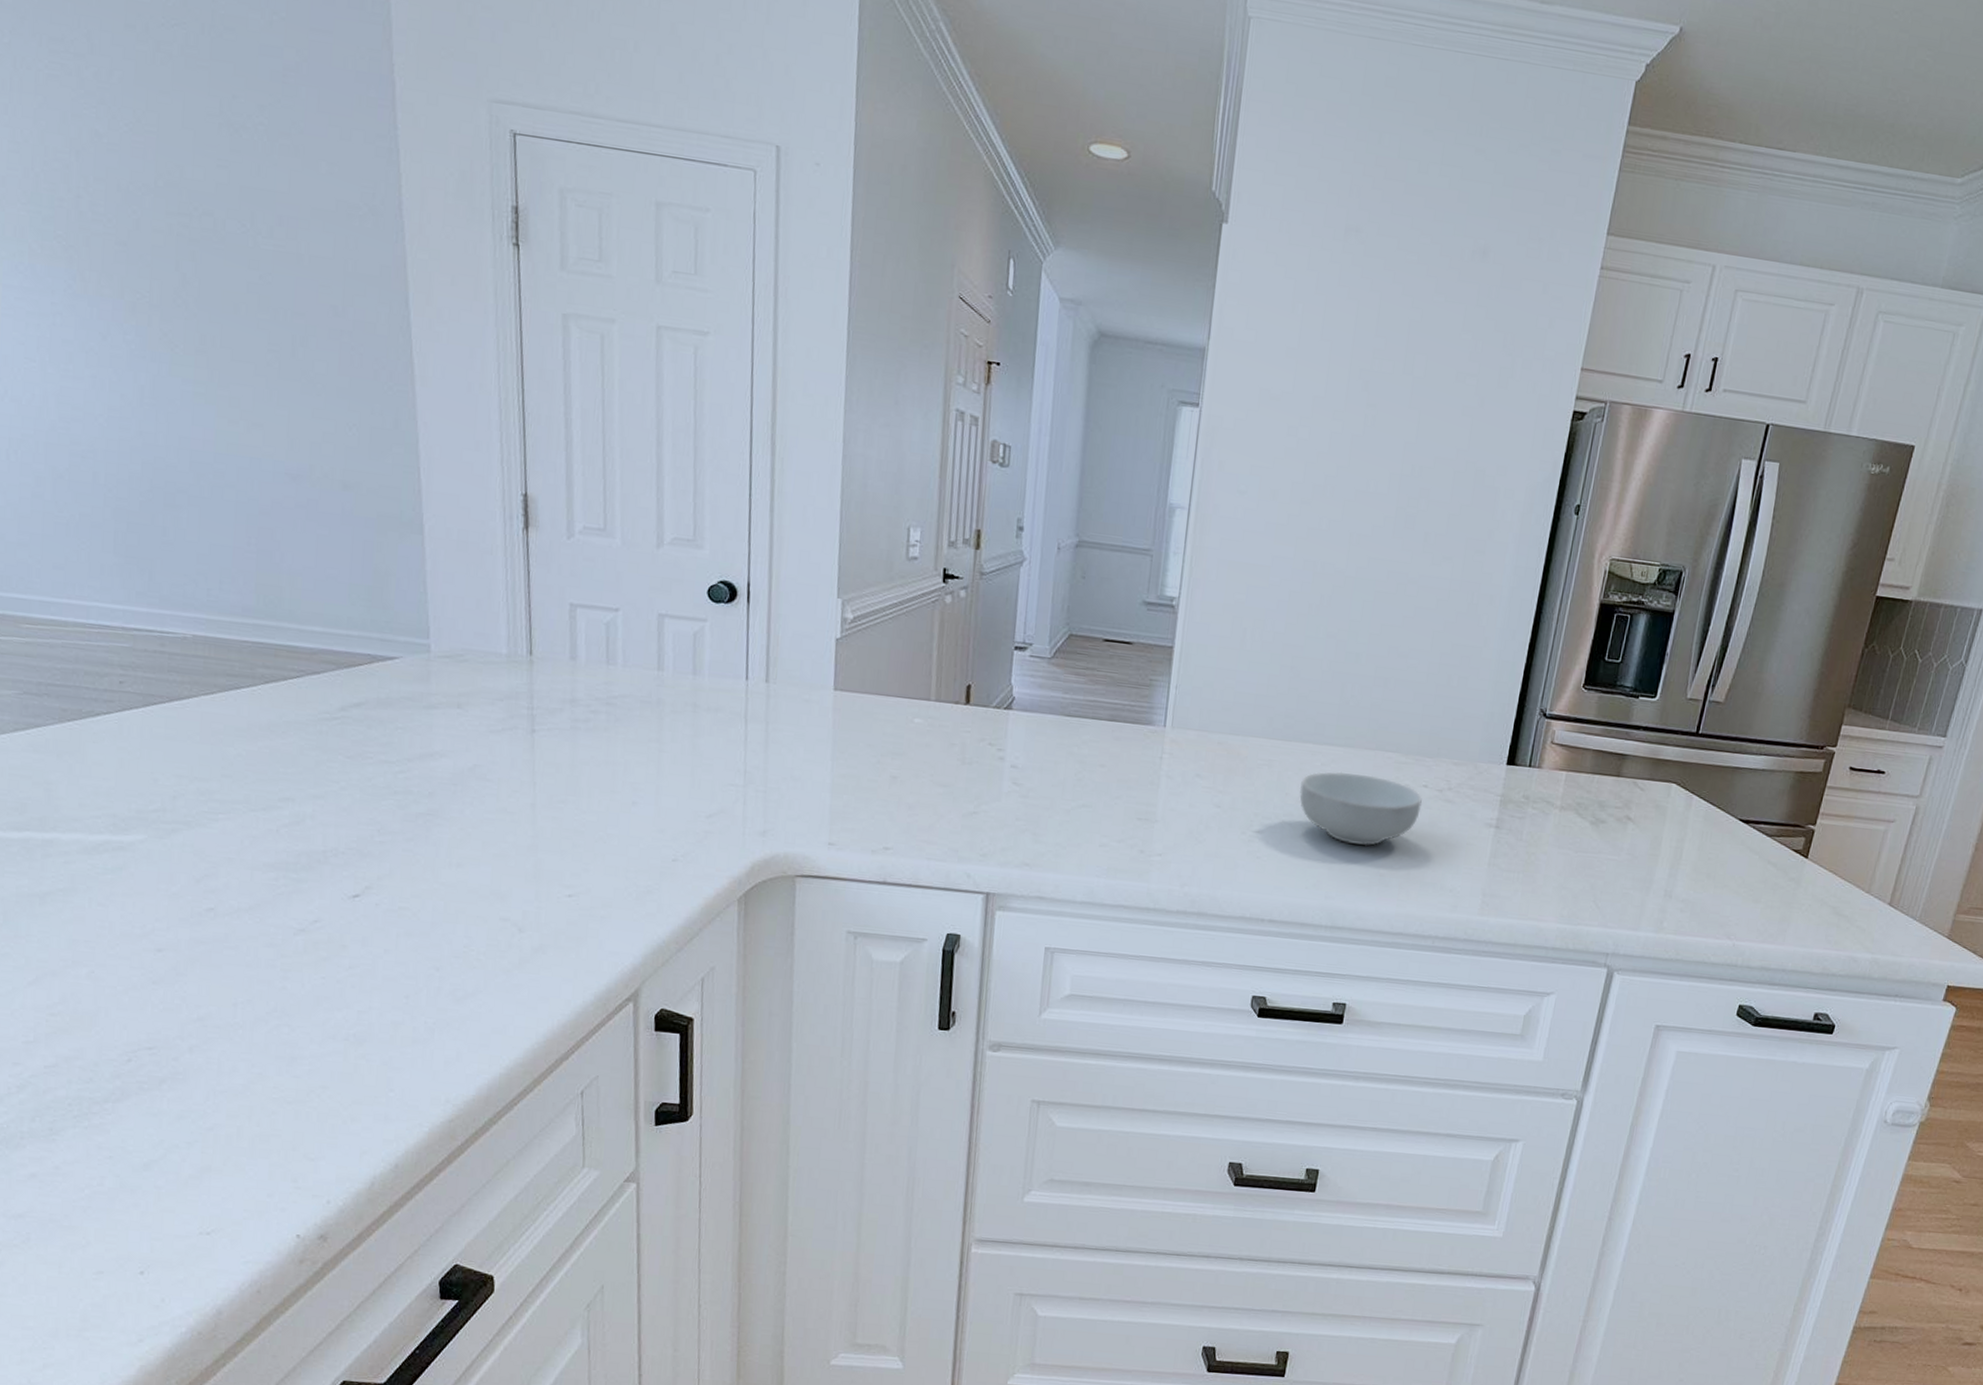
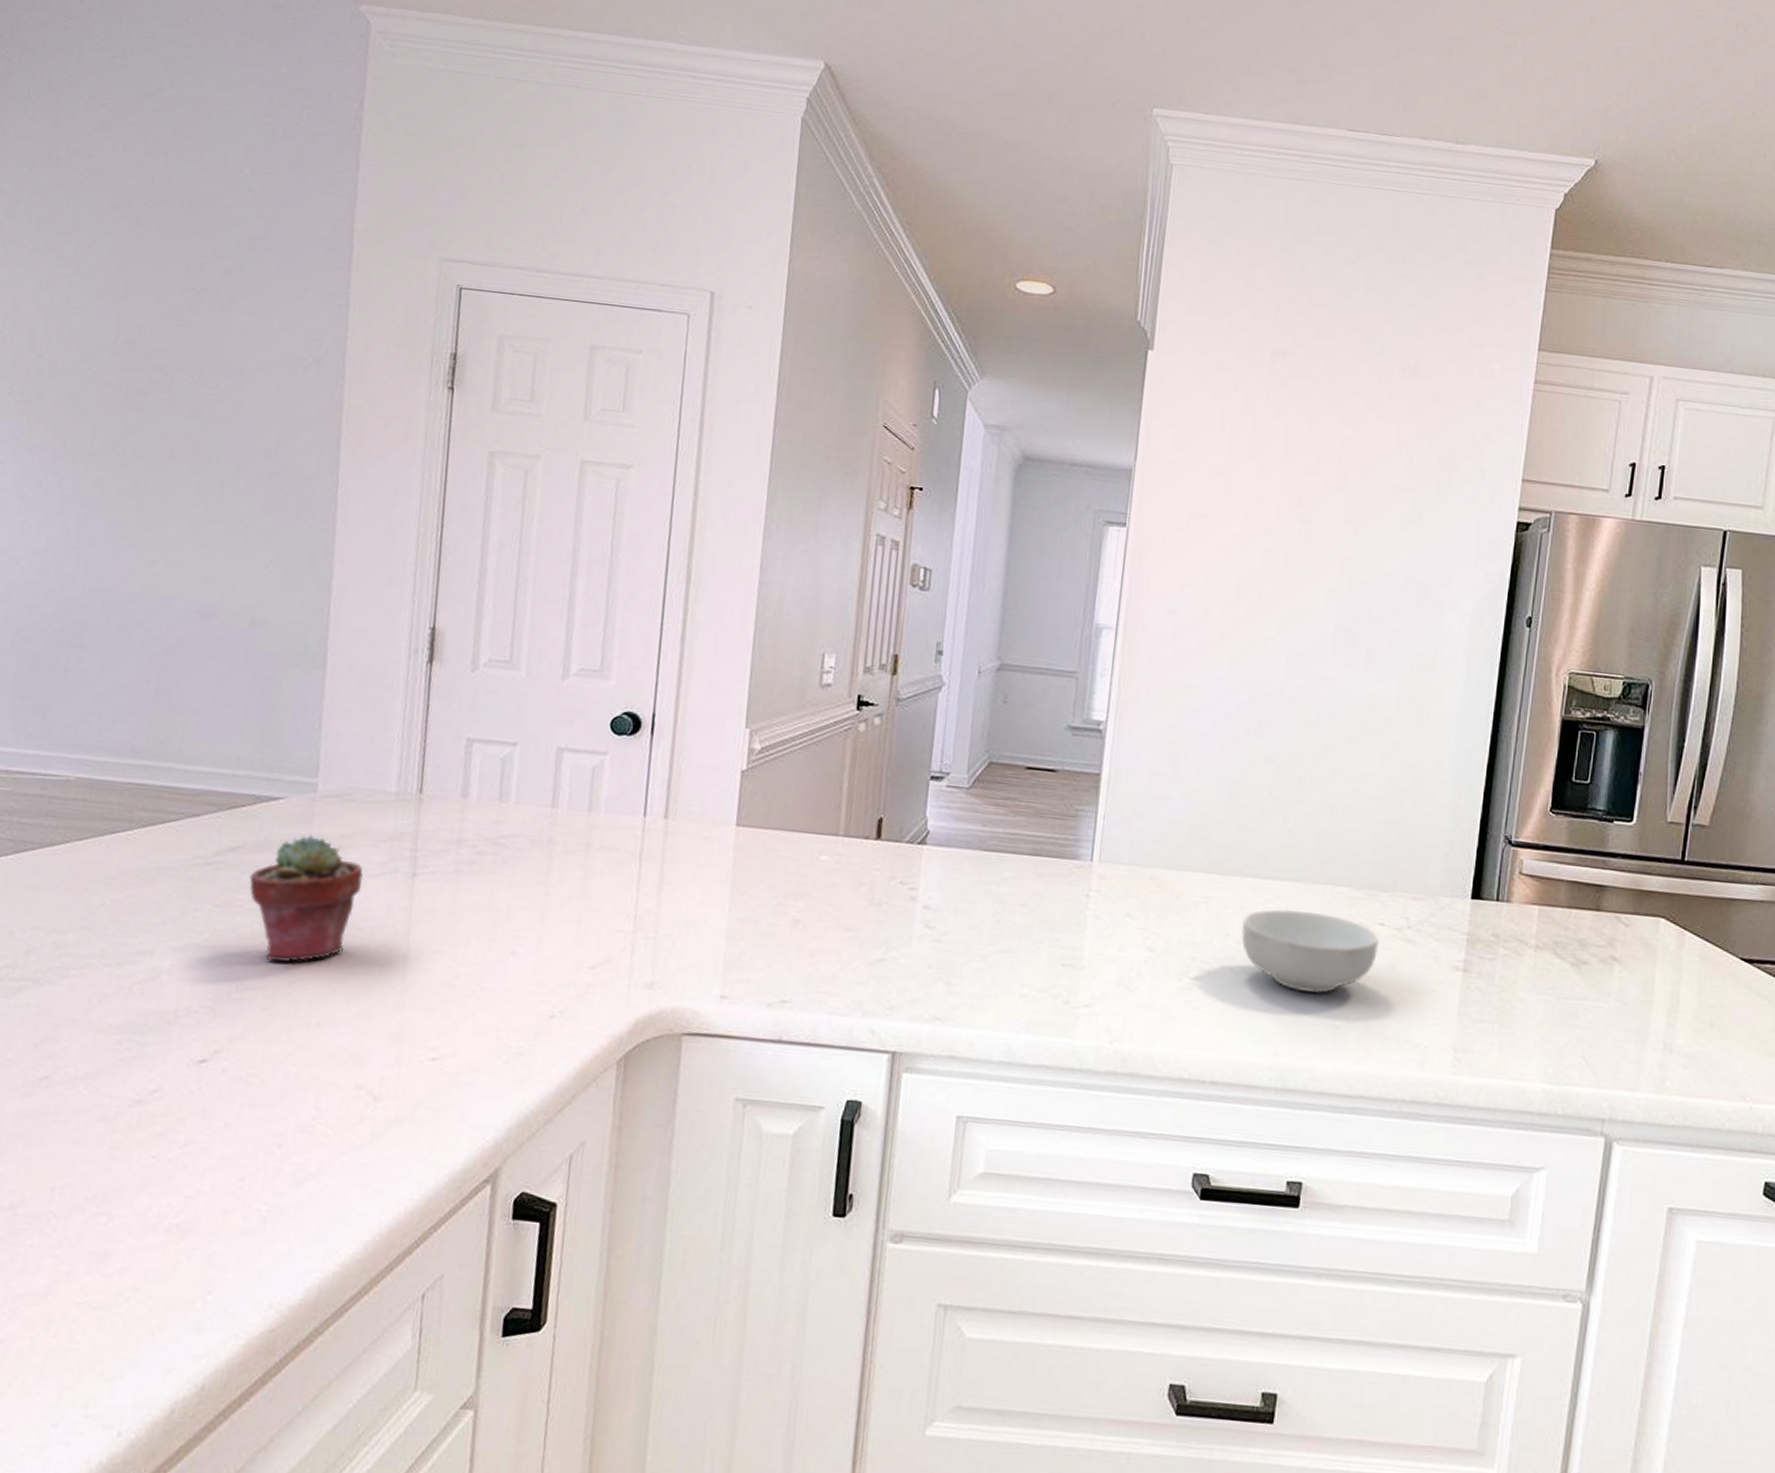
potted succulent: none [376,693,485,810] -> present [249,835,363,963]

